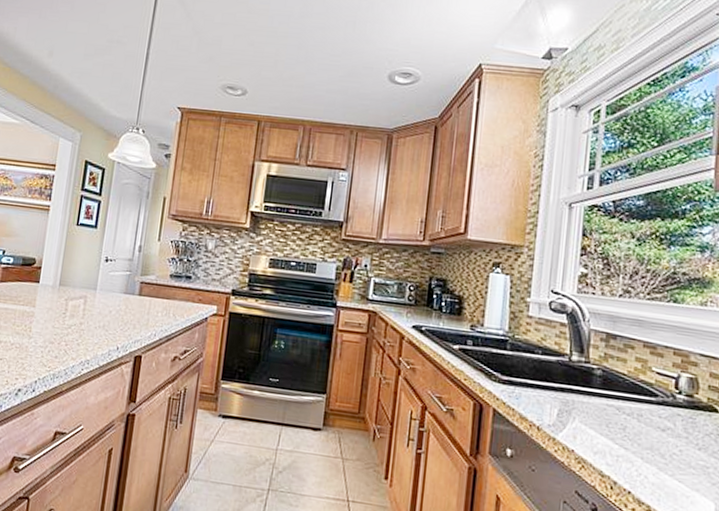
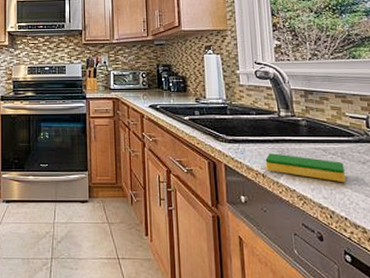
dish sponge: none [543,403,638,451] -> present [265,153,345,183]

